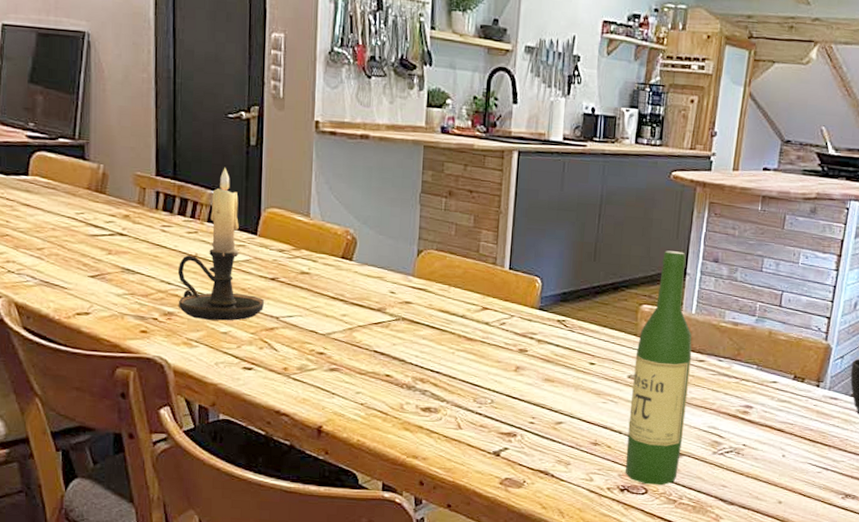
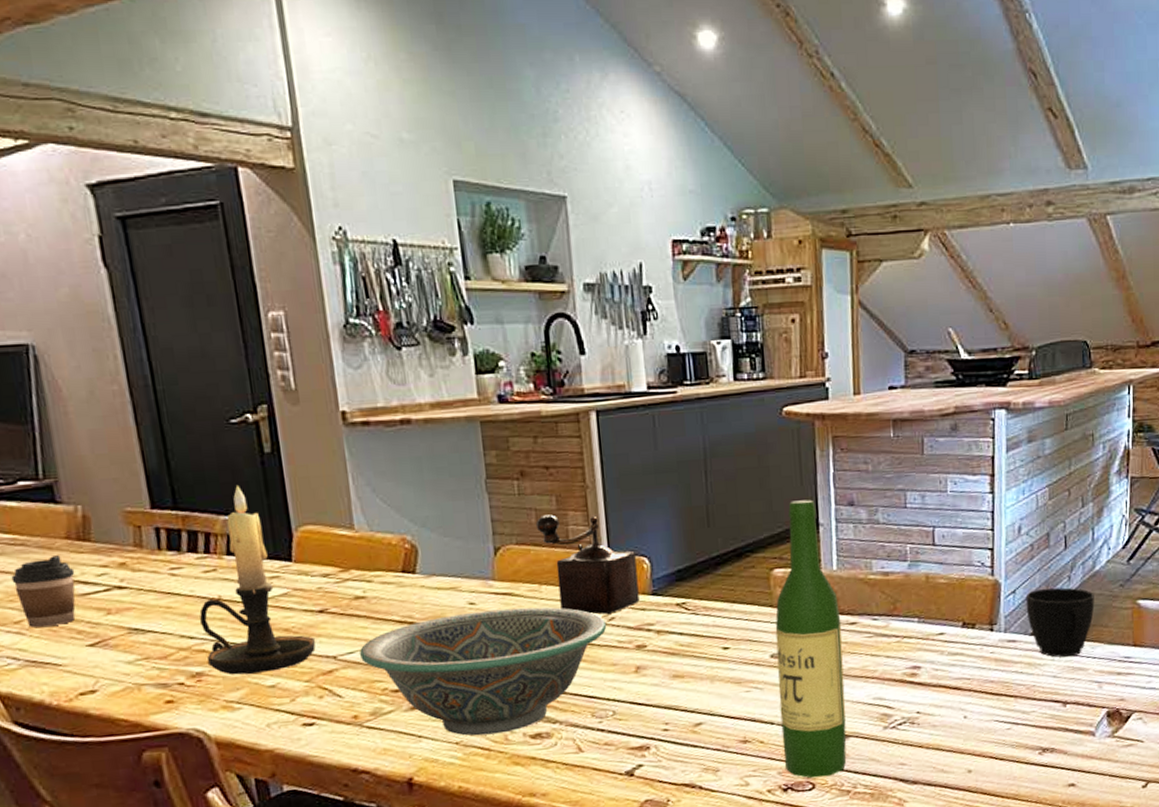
coffee cup: none [41,201,90,257] -> present [11,555,76,627]
decorative bowl: none [298,299,498,403] -> present [360,607,607,736]
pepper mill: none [454,230,531,319] -> present [535,514,640,615]

